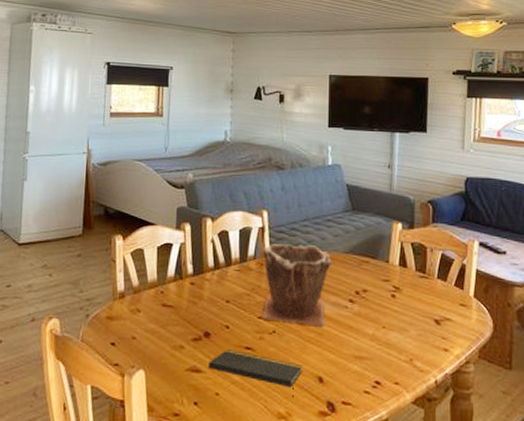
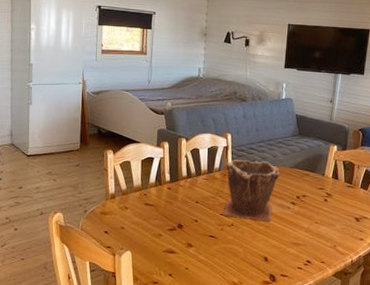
notepad: present [208,349,302,400] -> none [181,237,253,273]

